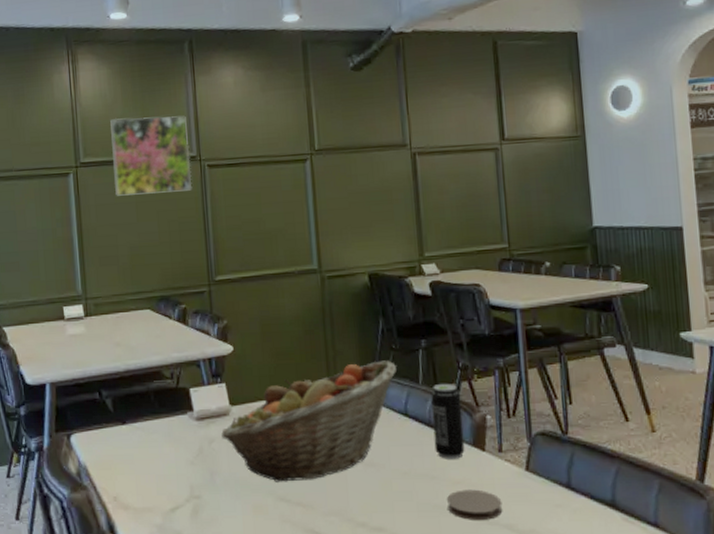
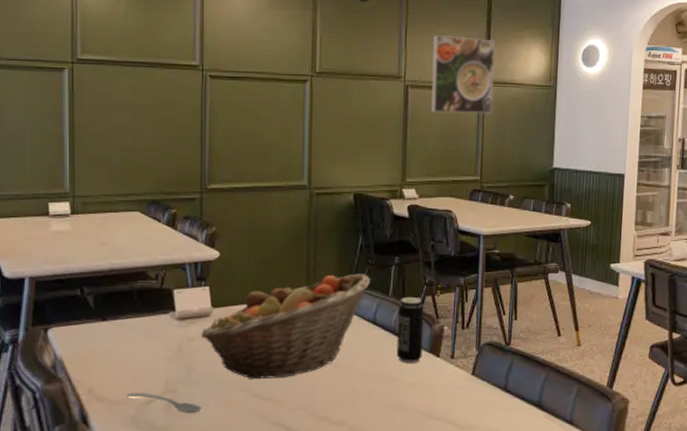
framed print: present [110,115,193,196] -> none [112,17,193,99]
spoon: none [151,499,229,521] -> present [126,393,202,414]
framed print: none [436,94,513,179] -> present [431,35,495,114]
coaster: present [447,489,503,520] -> none [402,390,449,416]

